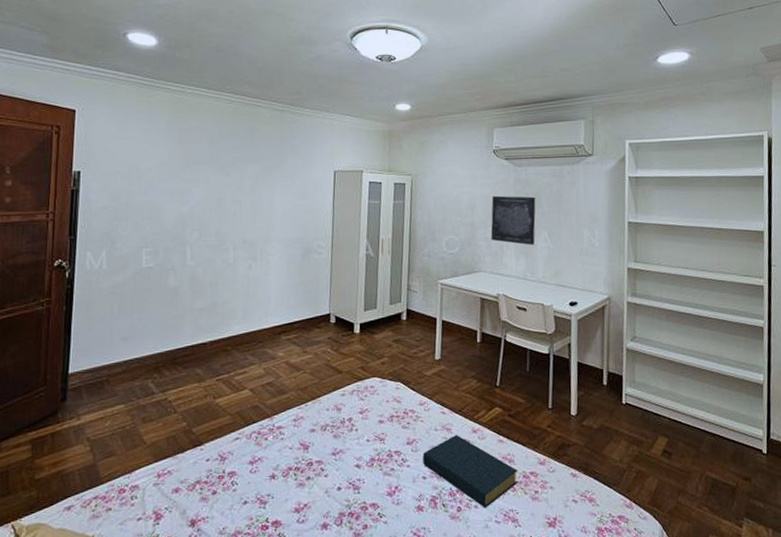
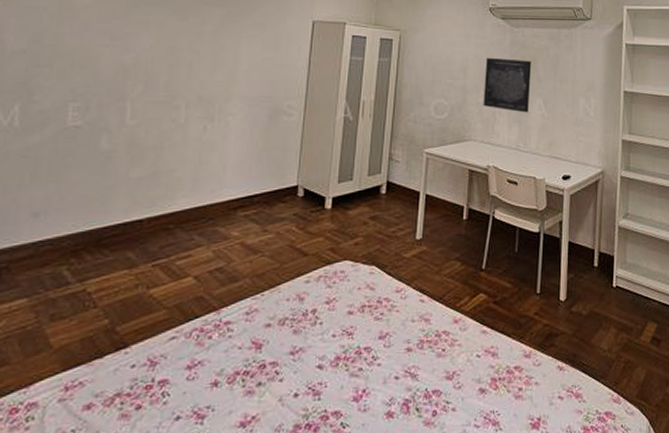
hardback book: present [423,435,518,508] -> none [396,326,501,411]

